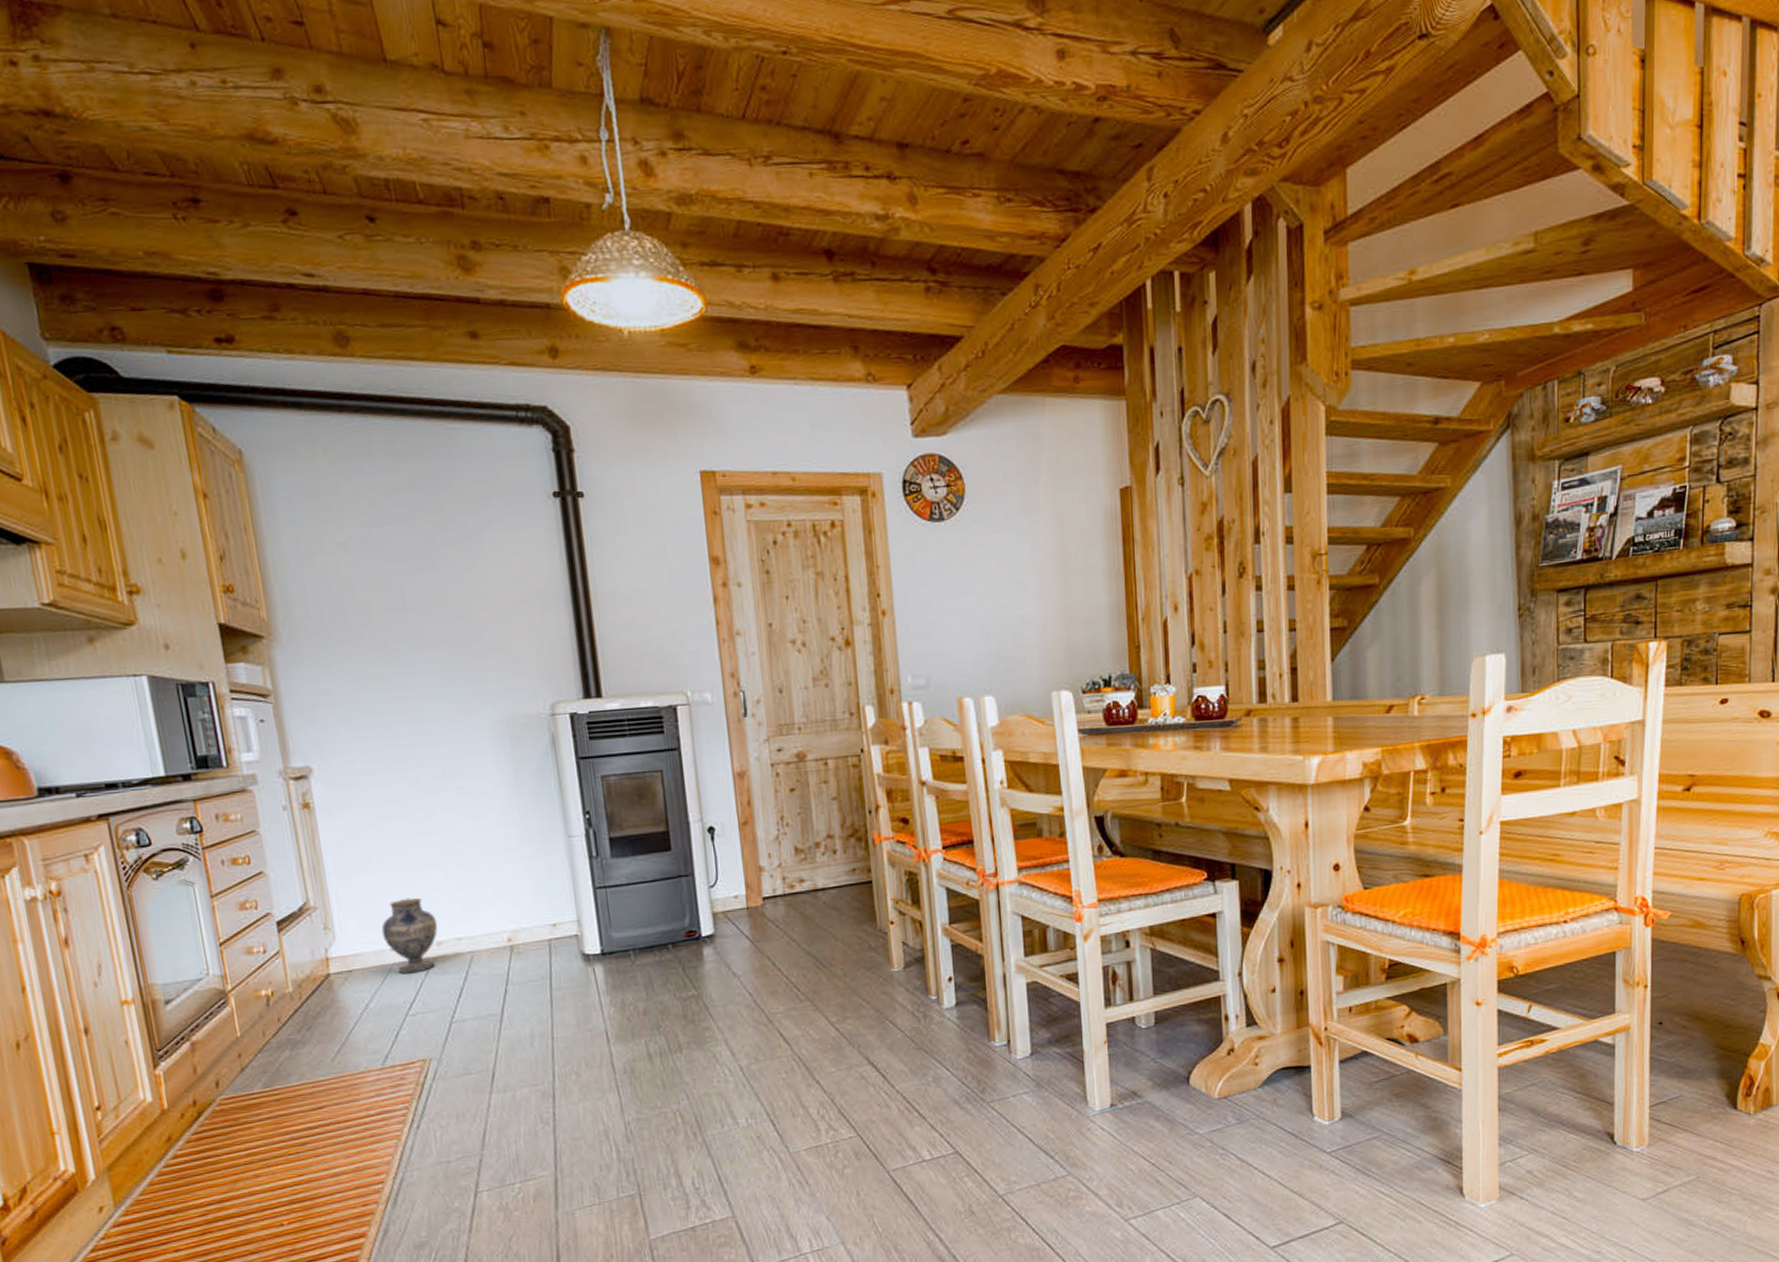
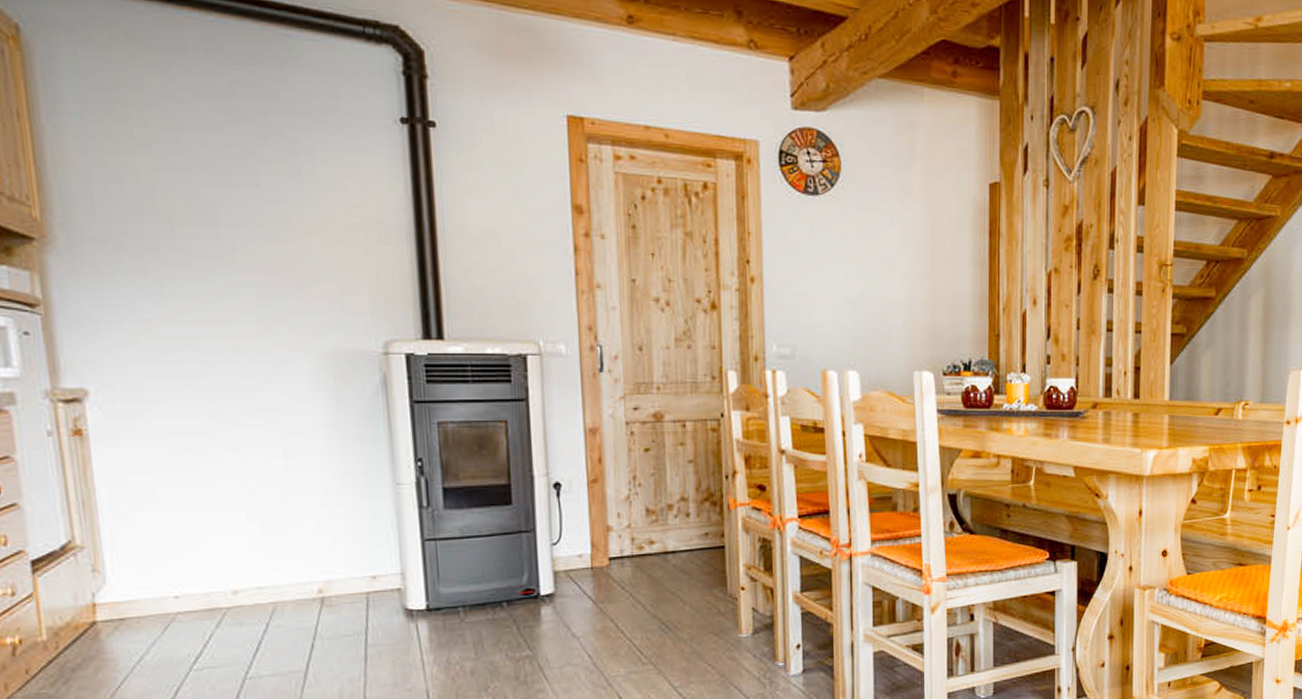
ceramic jug: present [381,898,438,974] -> none [164,541,235,625]

